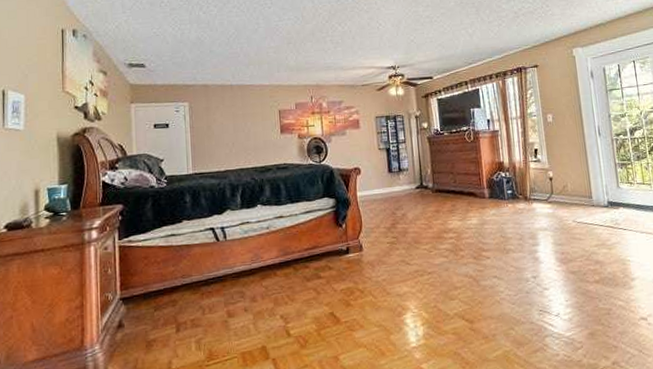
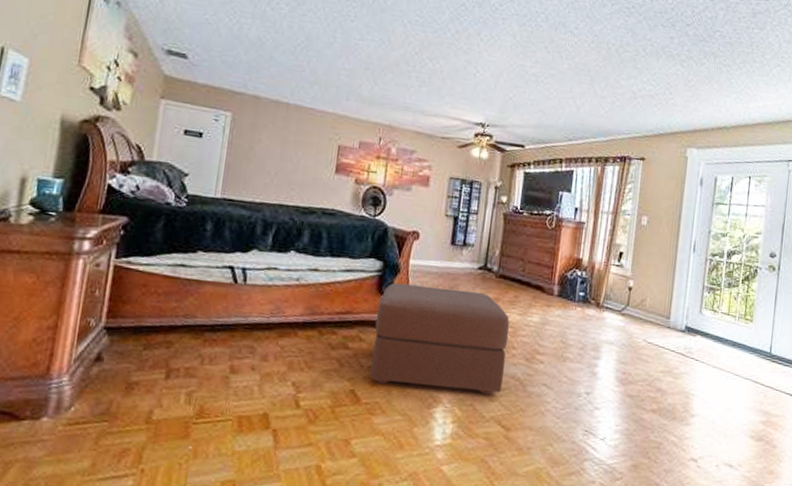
ottoman: none [338,208,458,303] -> present [370,282,510,395]

